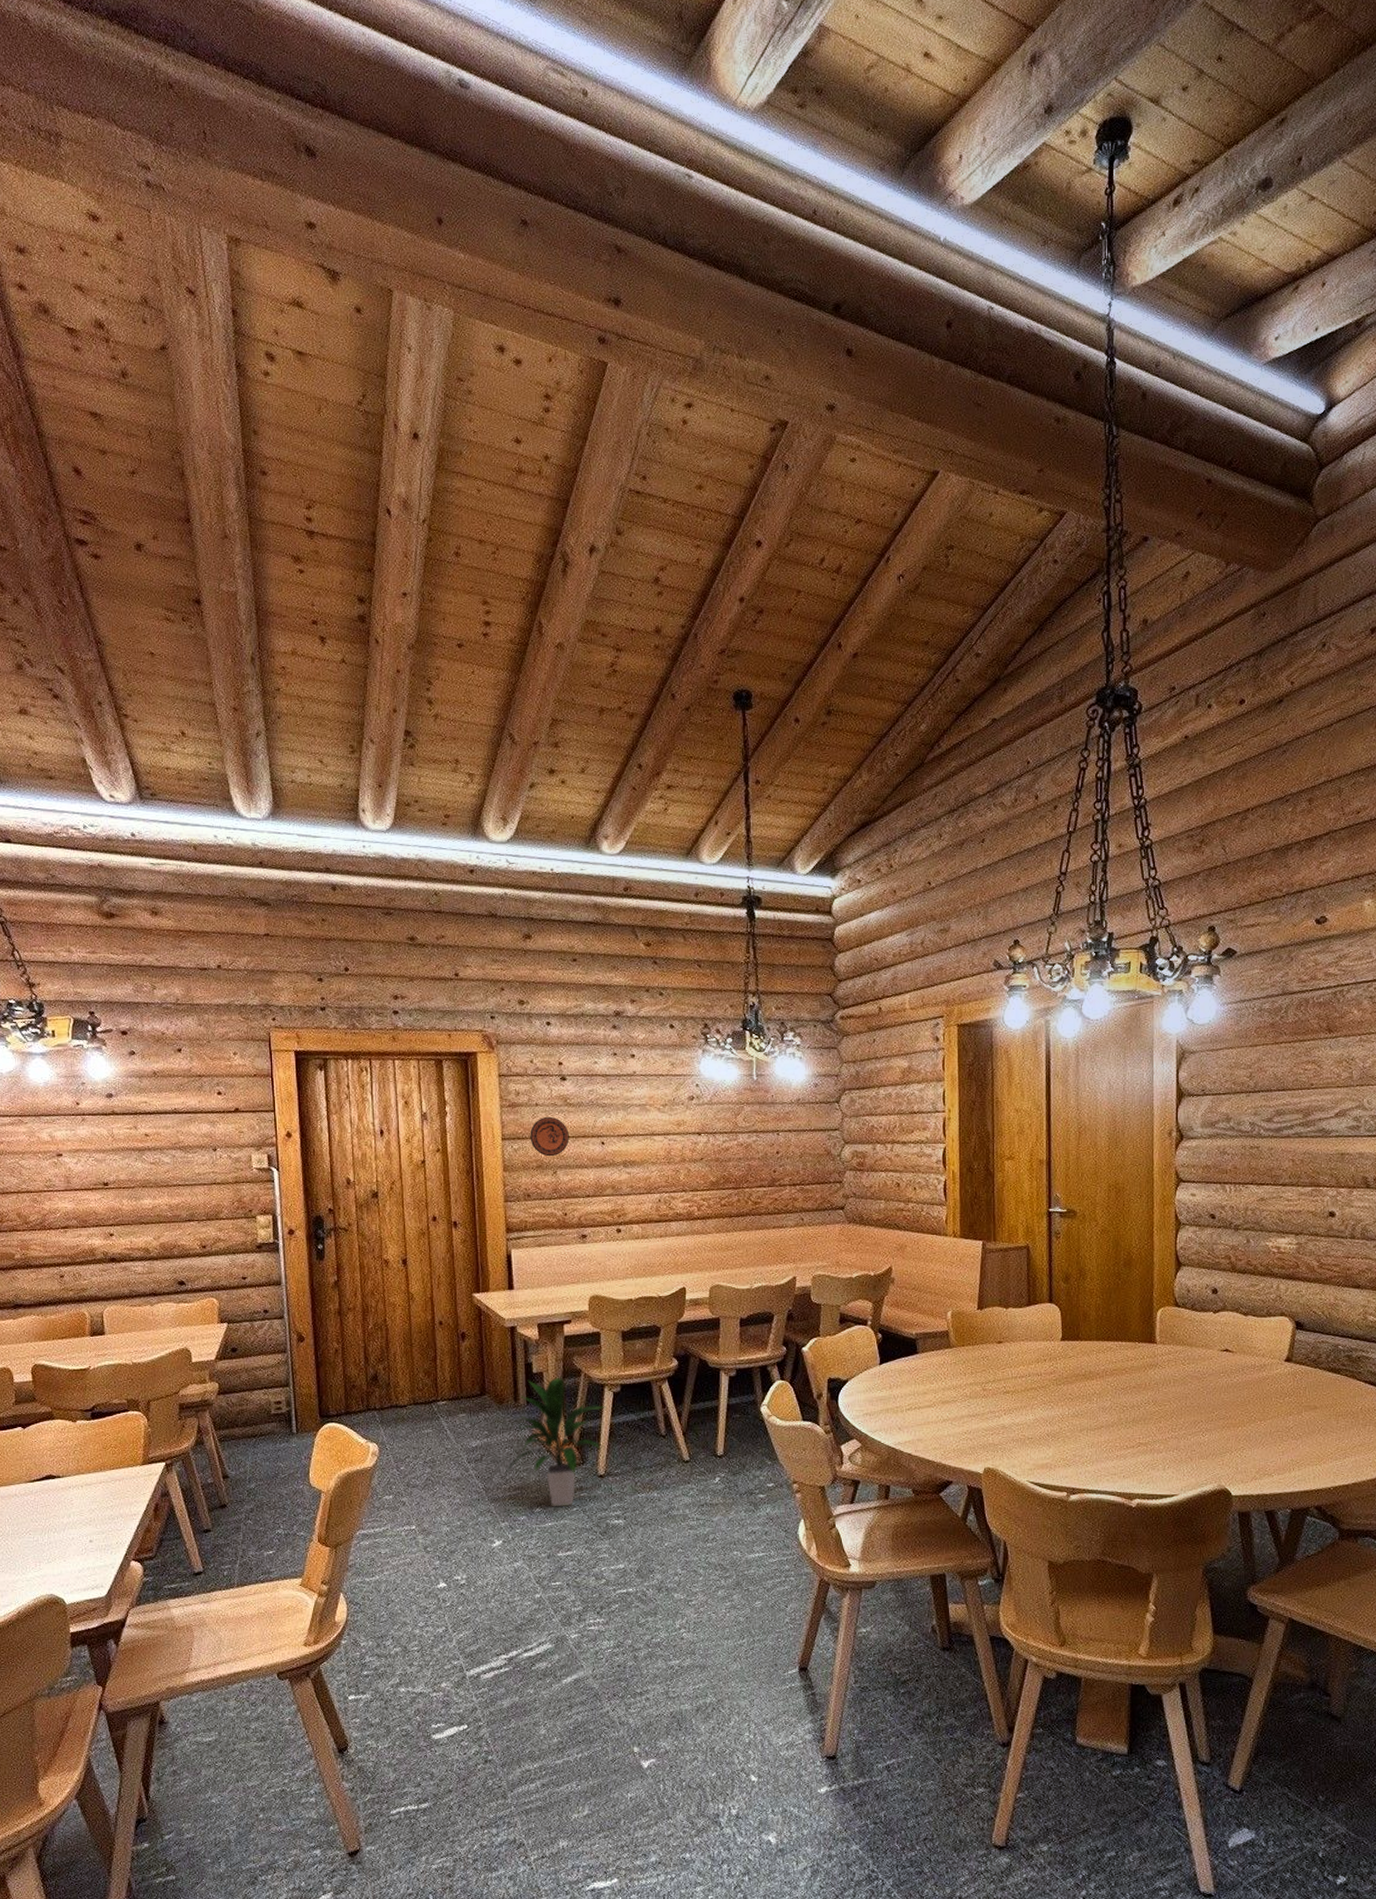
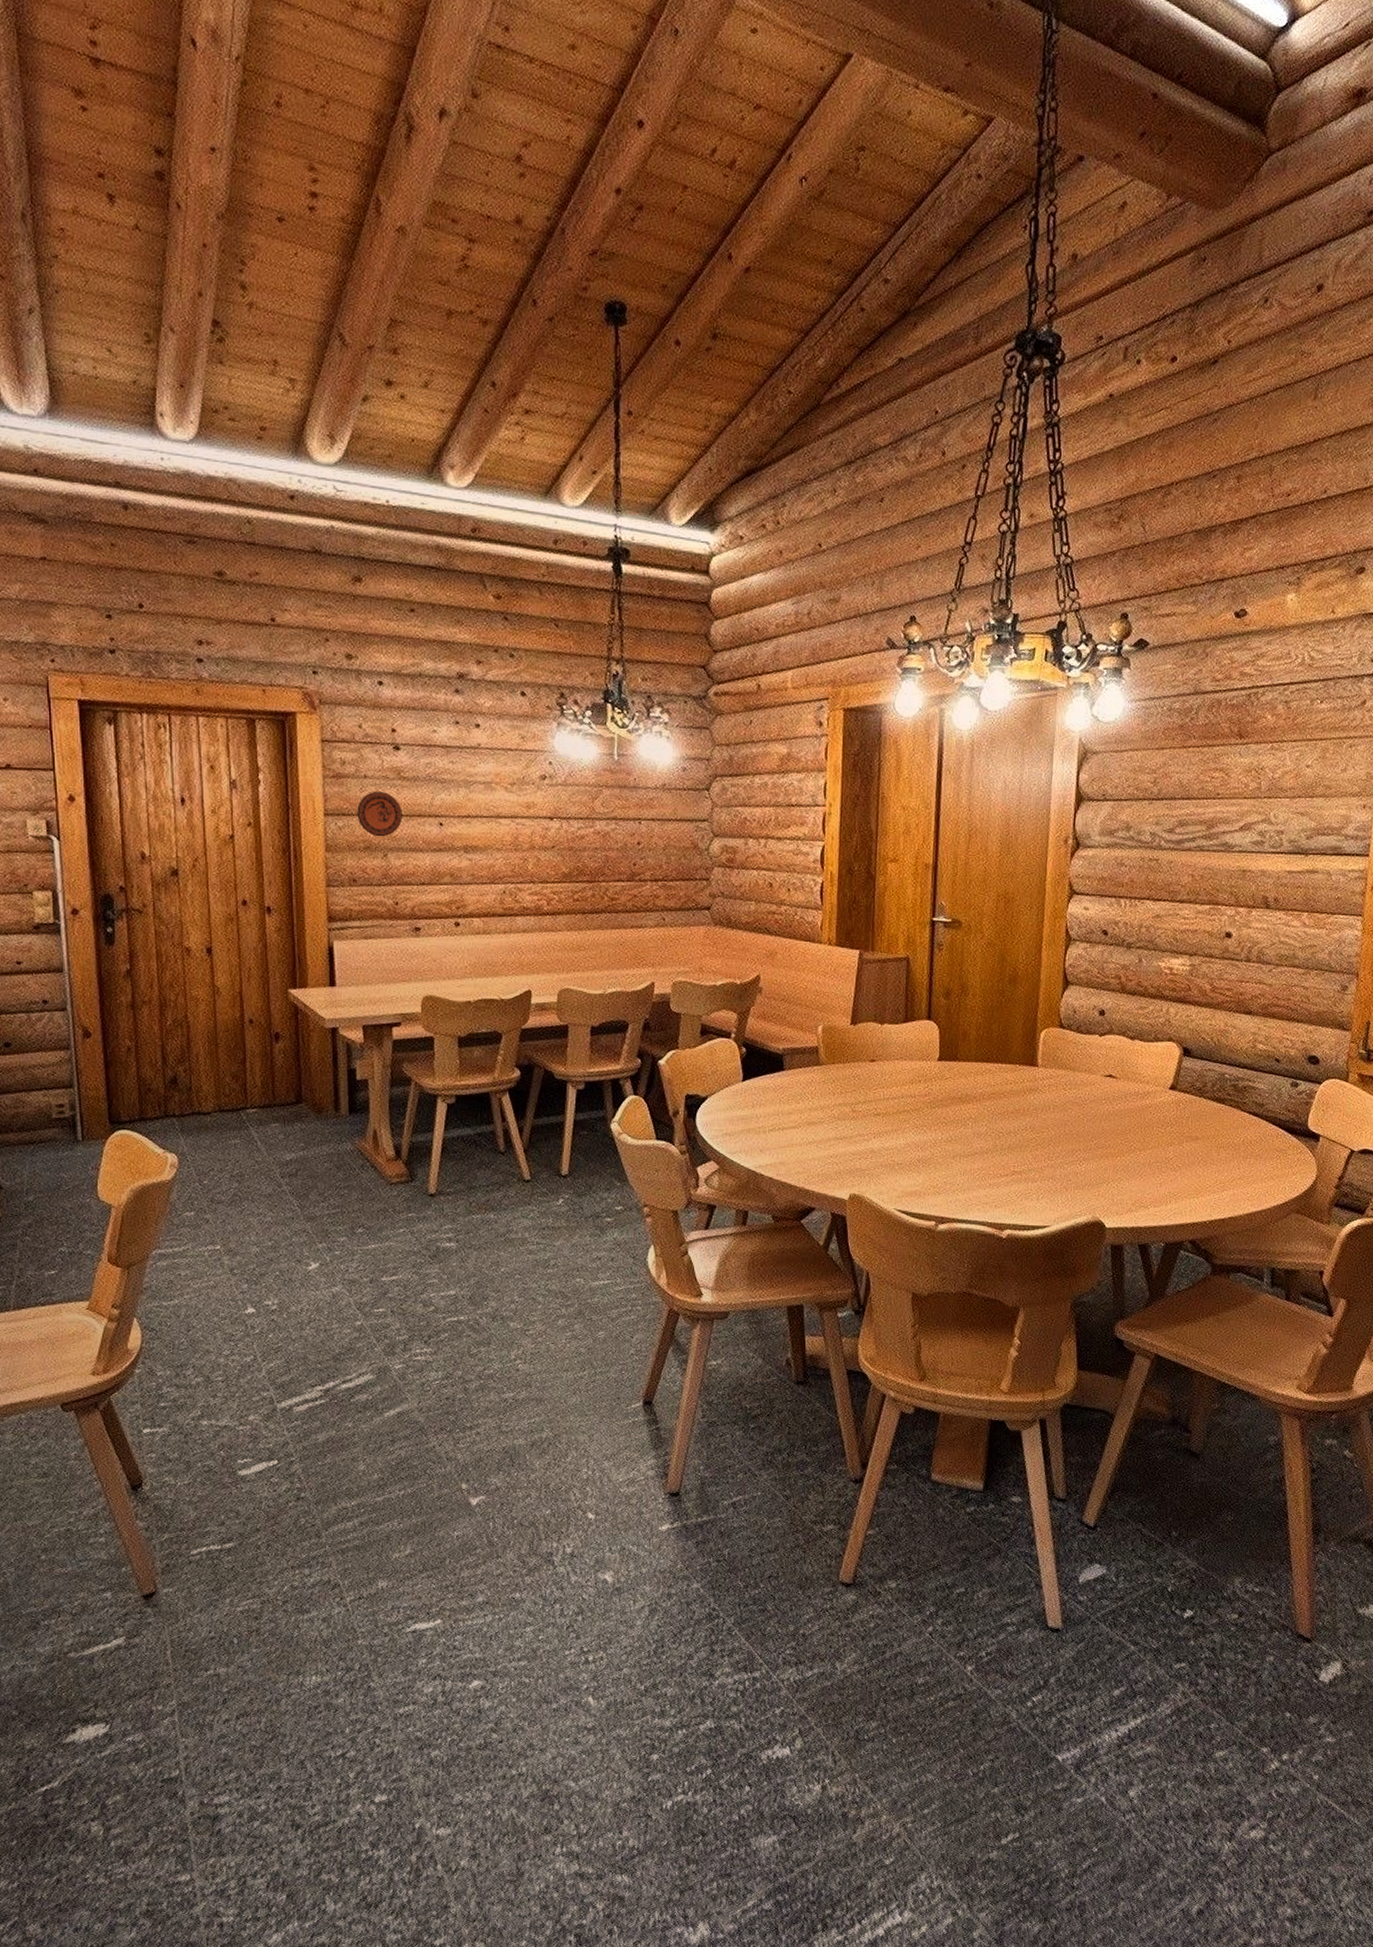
indoor plant: present [505,1376,606,1507] -> none [323,1084,439,1228]

